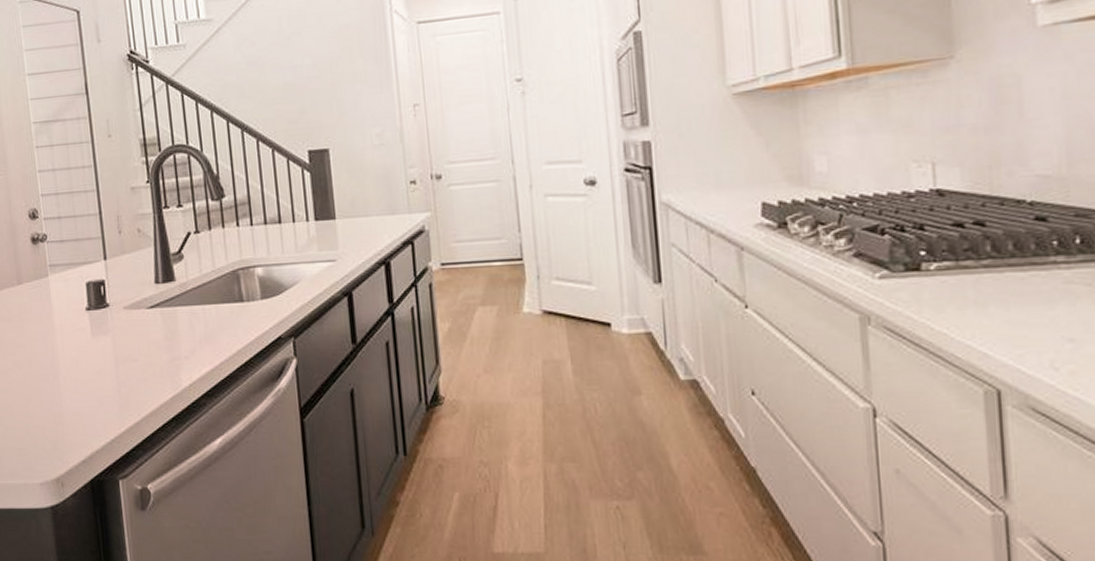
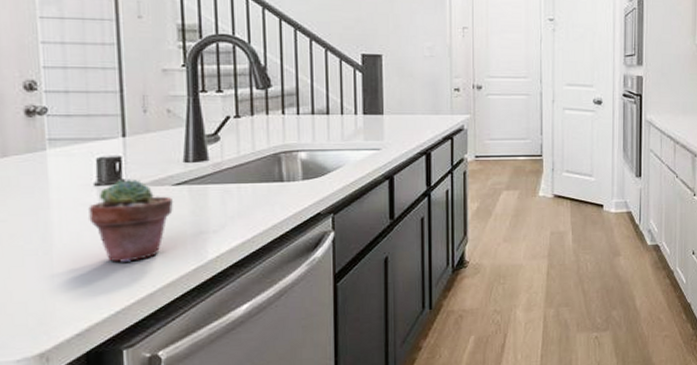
potted succulent: none [83,302,150,389] -> present [88,178,174,262]

